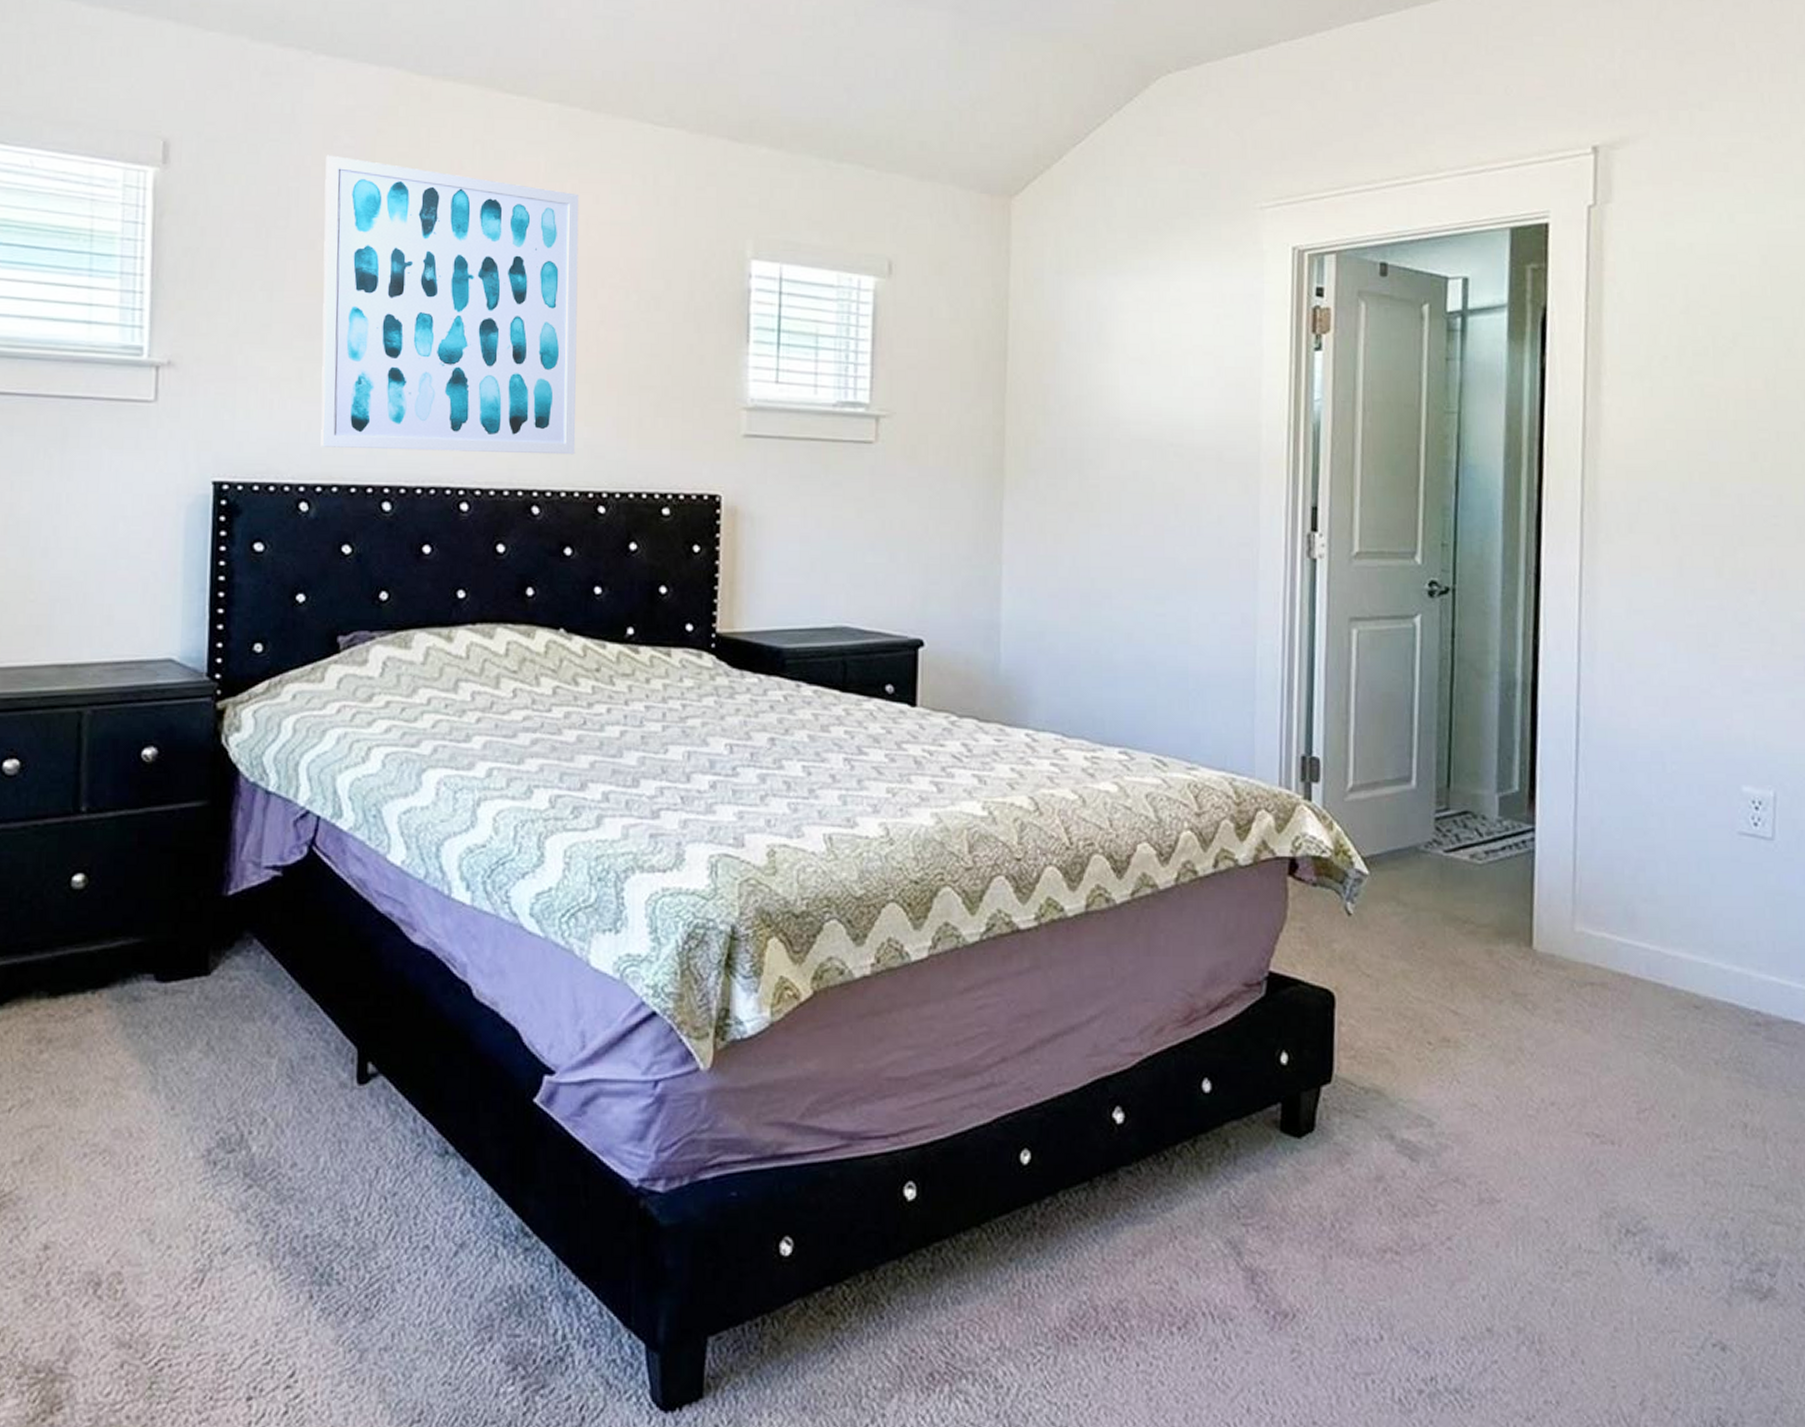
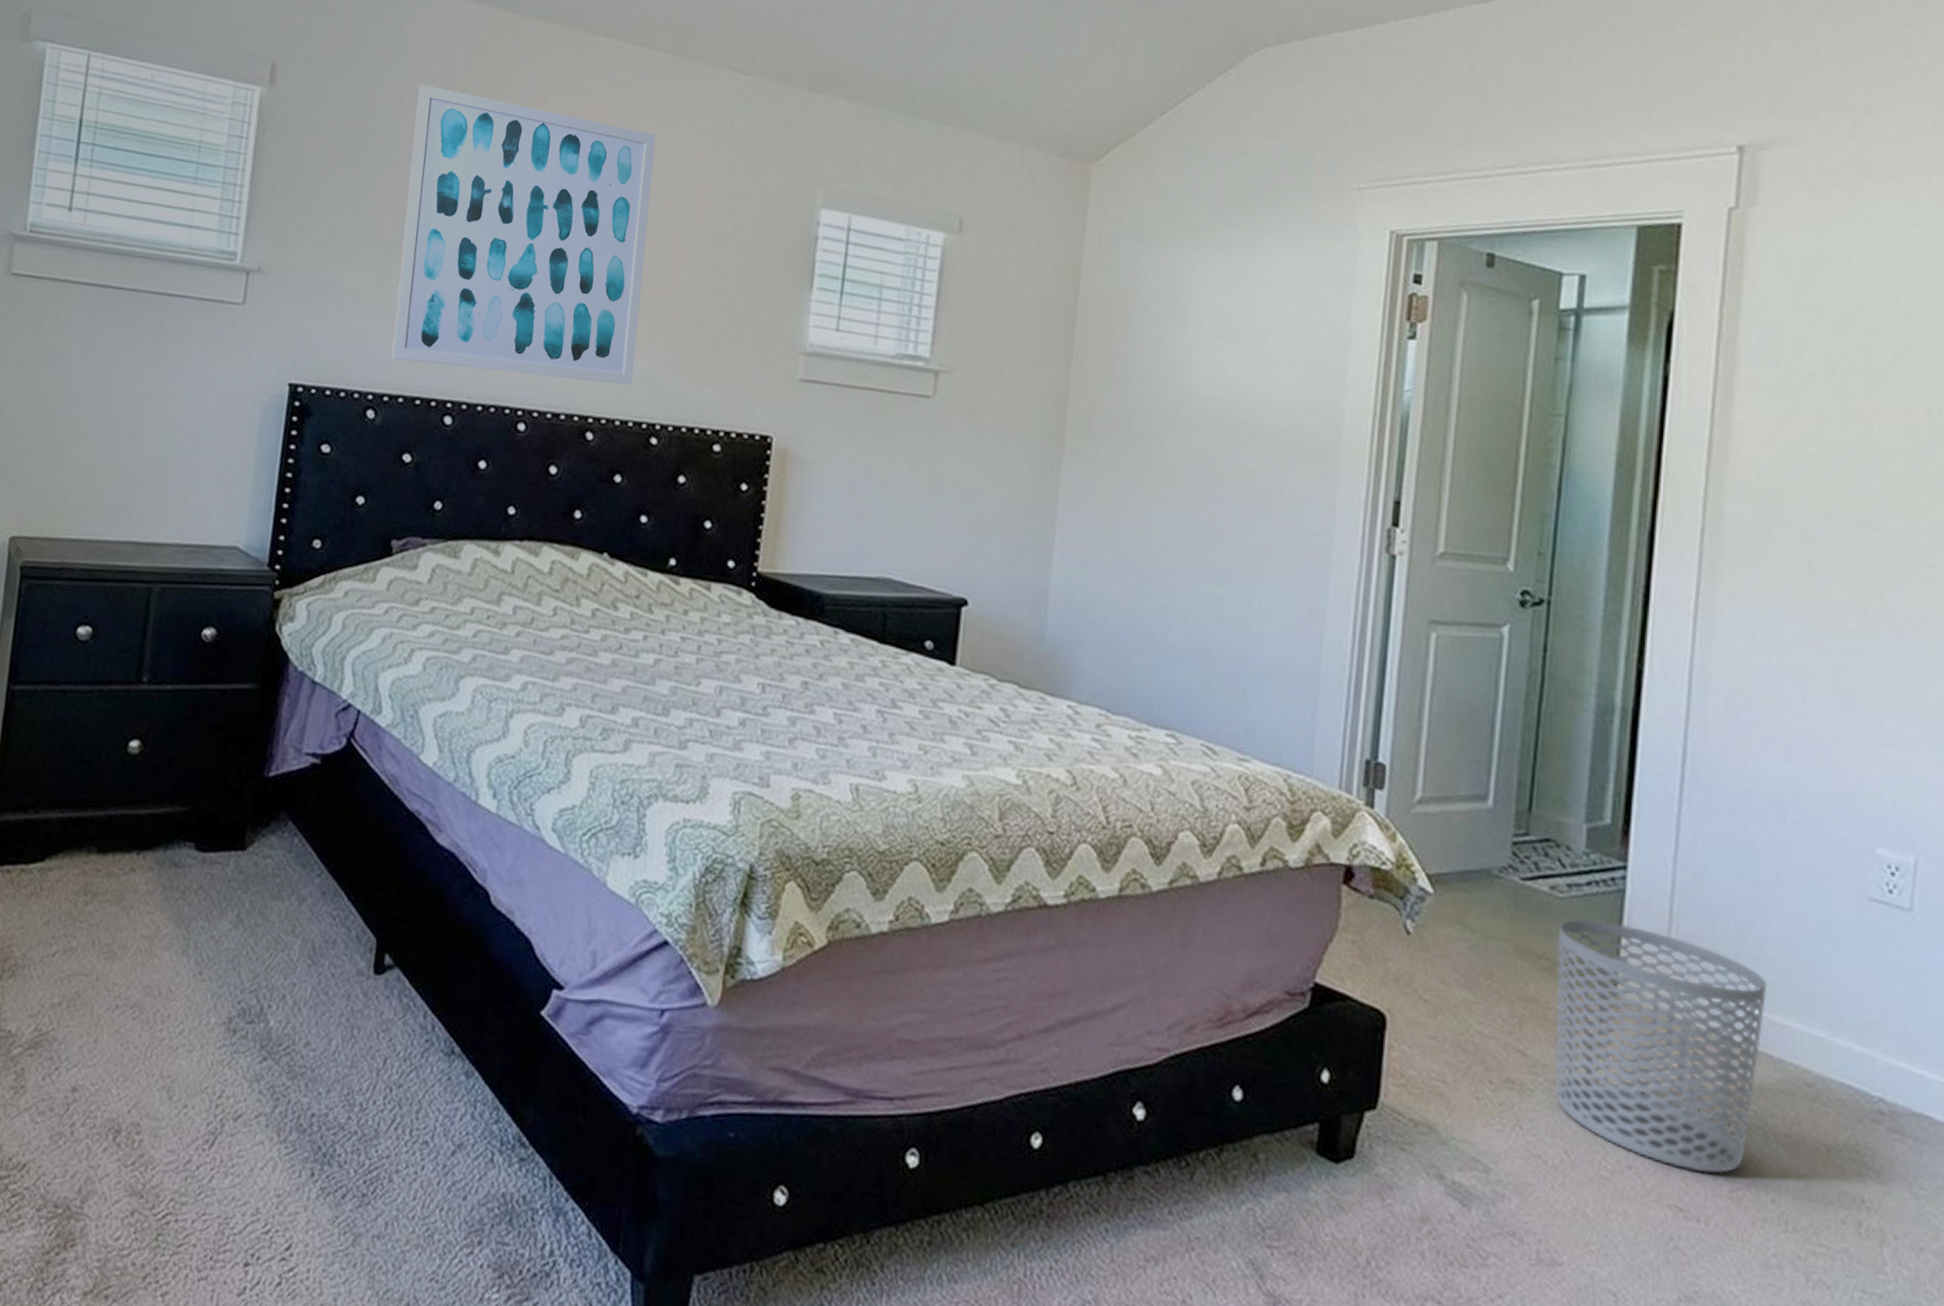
waste bin: none [1479,882,1659,1100] -> present [1555,918,1768,1173]

